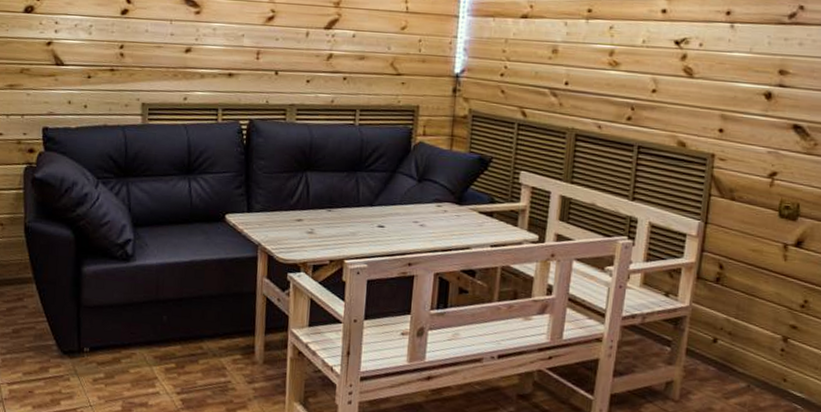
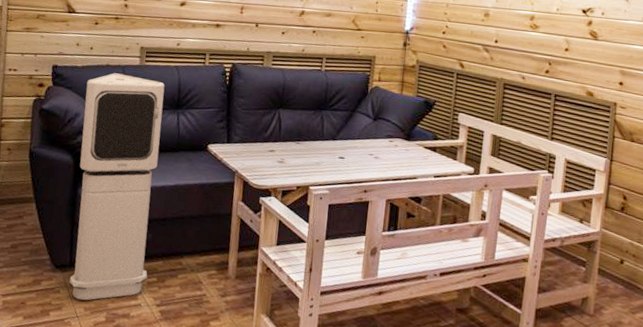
air purifier: none [79,134,173,389] -> present [69,73,165,301]

